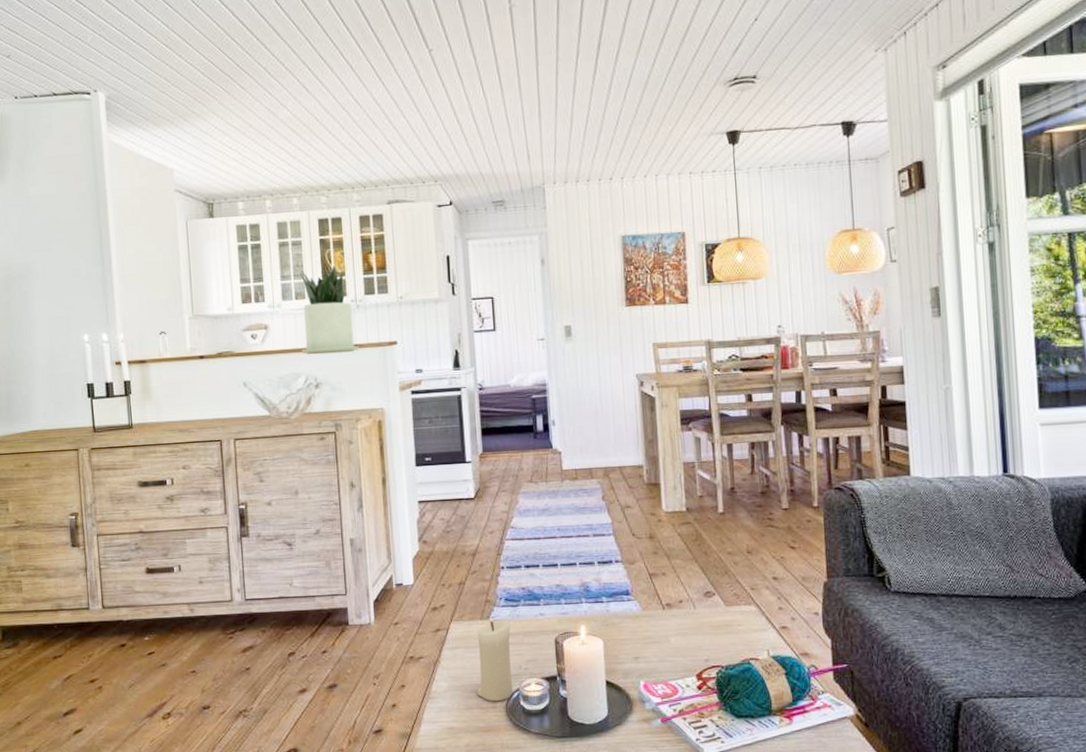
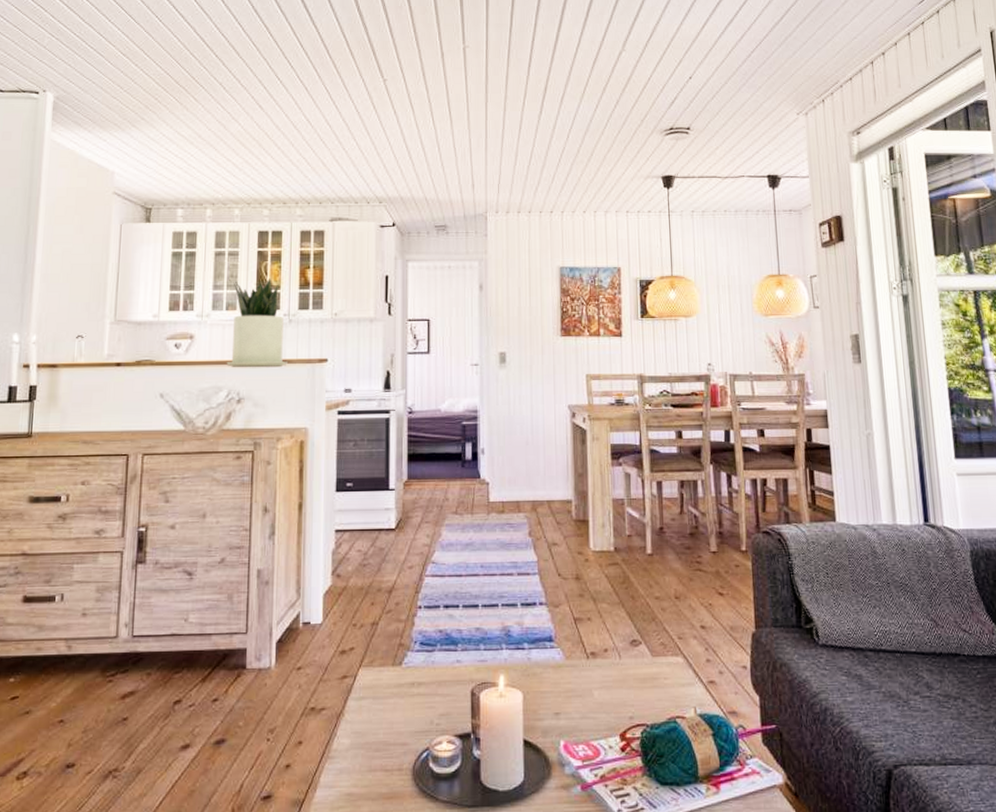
candle: present [476,620,514,702] -> none [381,666,424,763]

